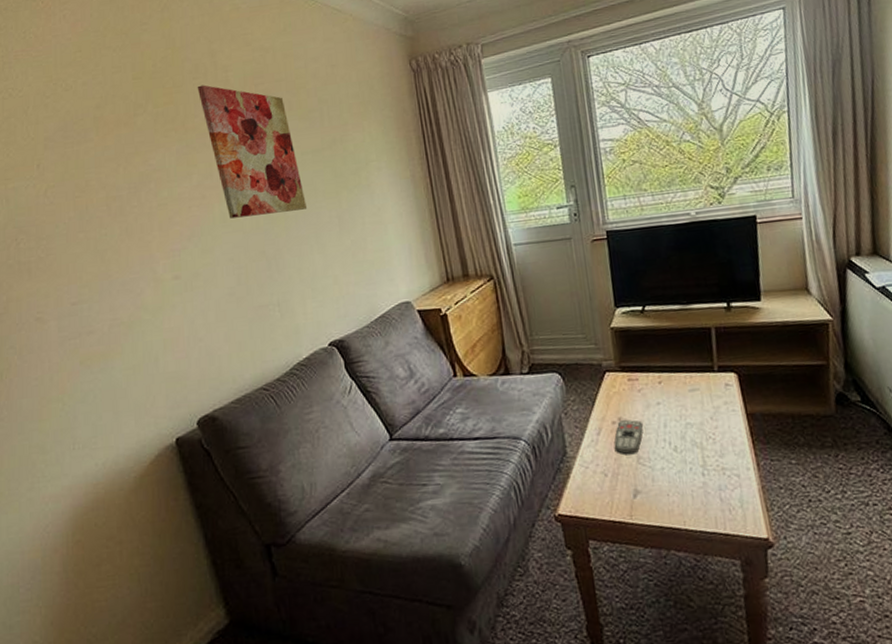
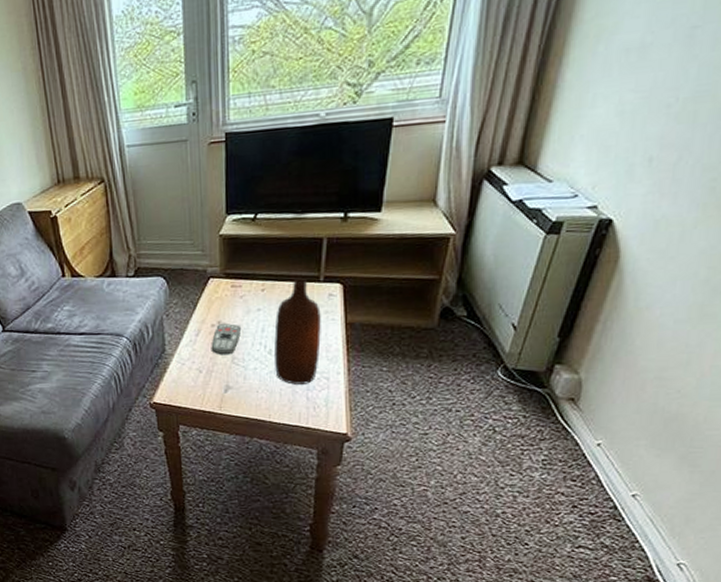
bottle: none [676,369,727,485] -> present [274,279,321,385]

